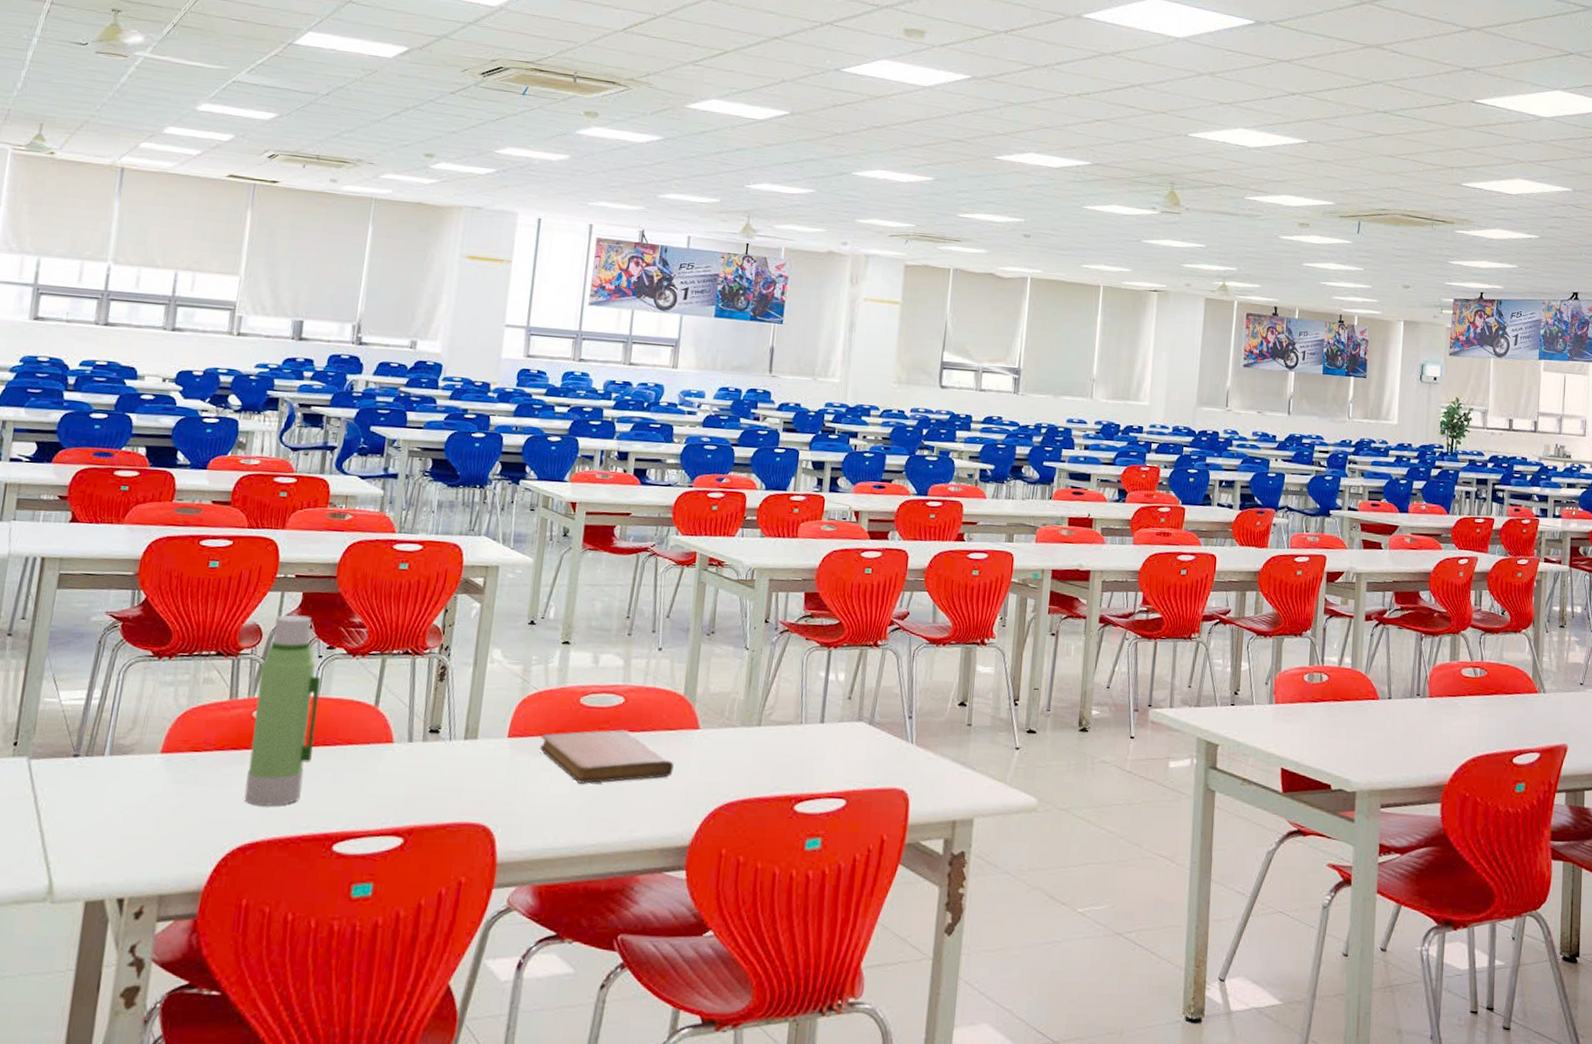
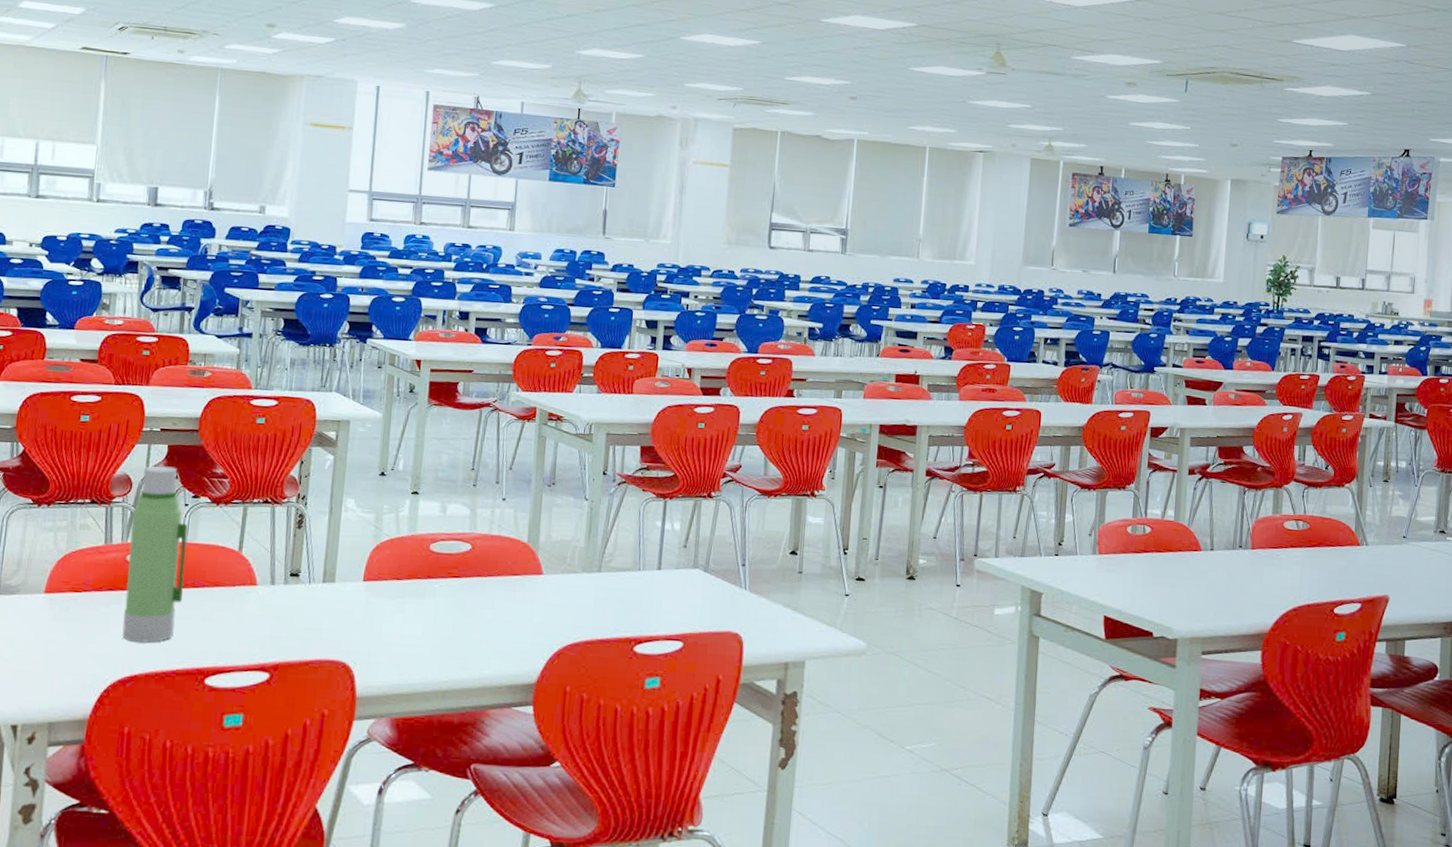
notebook: present [540,729,674,784] -> none [393,574,519,625]

